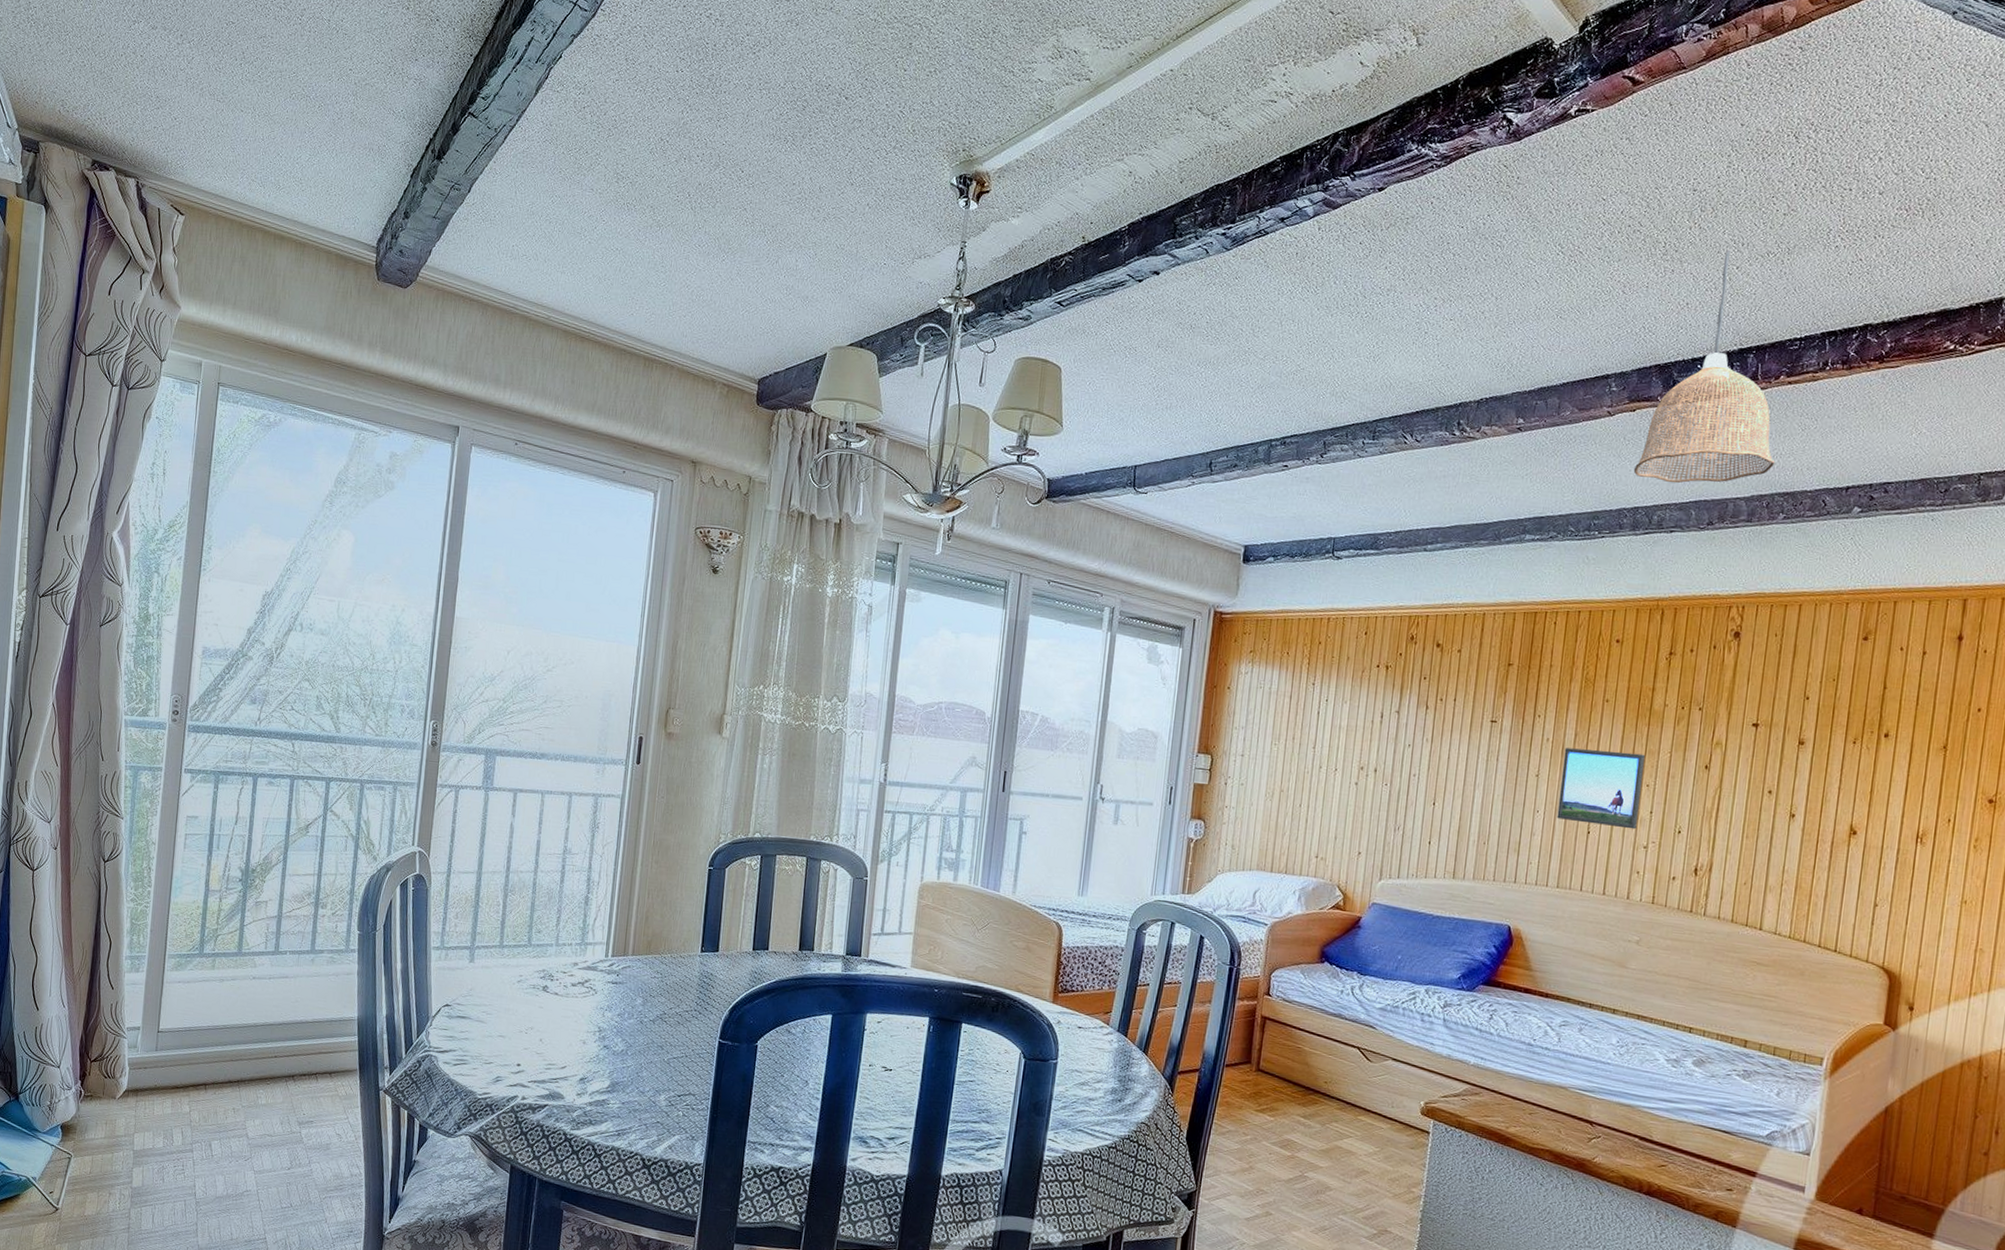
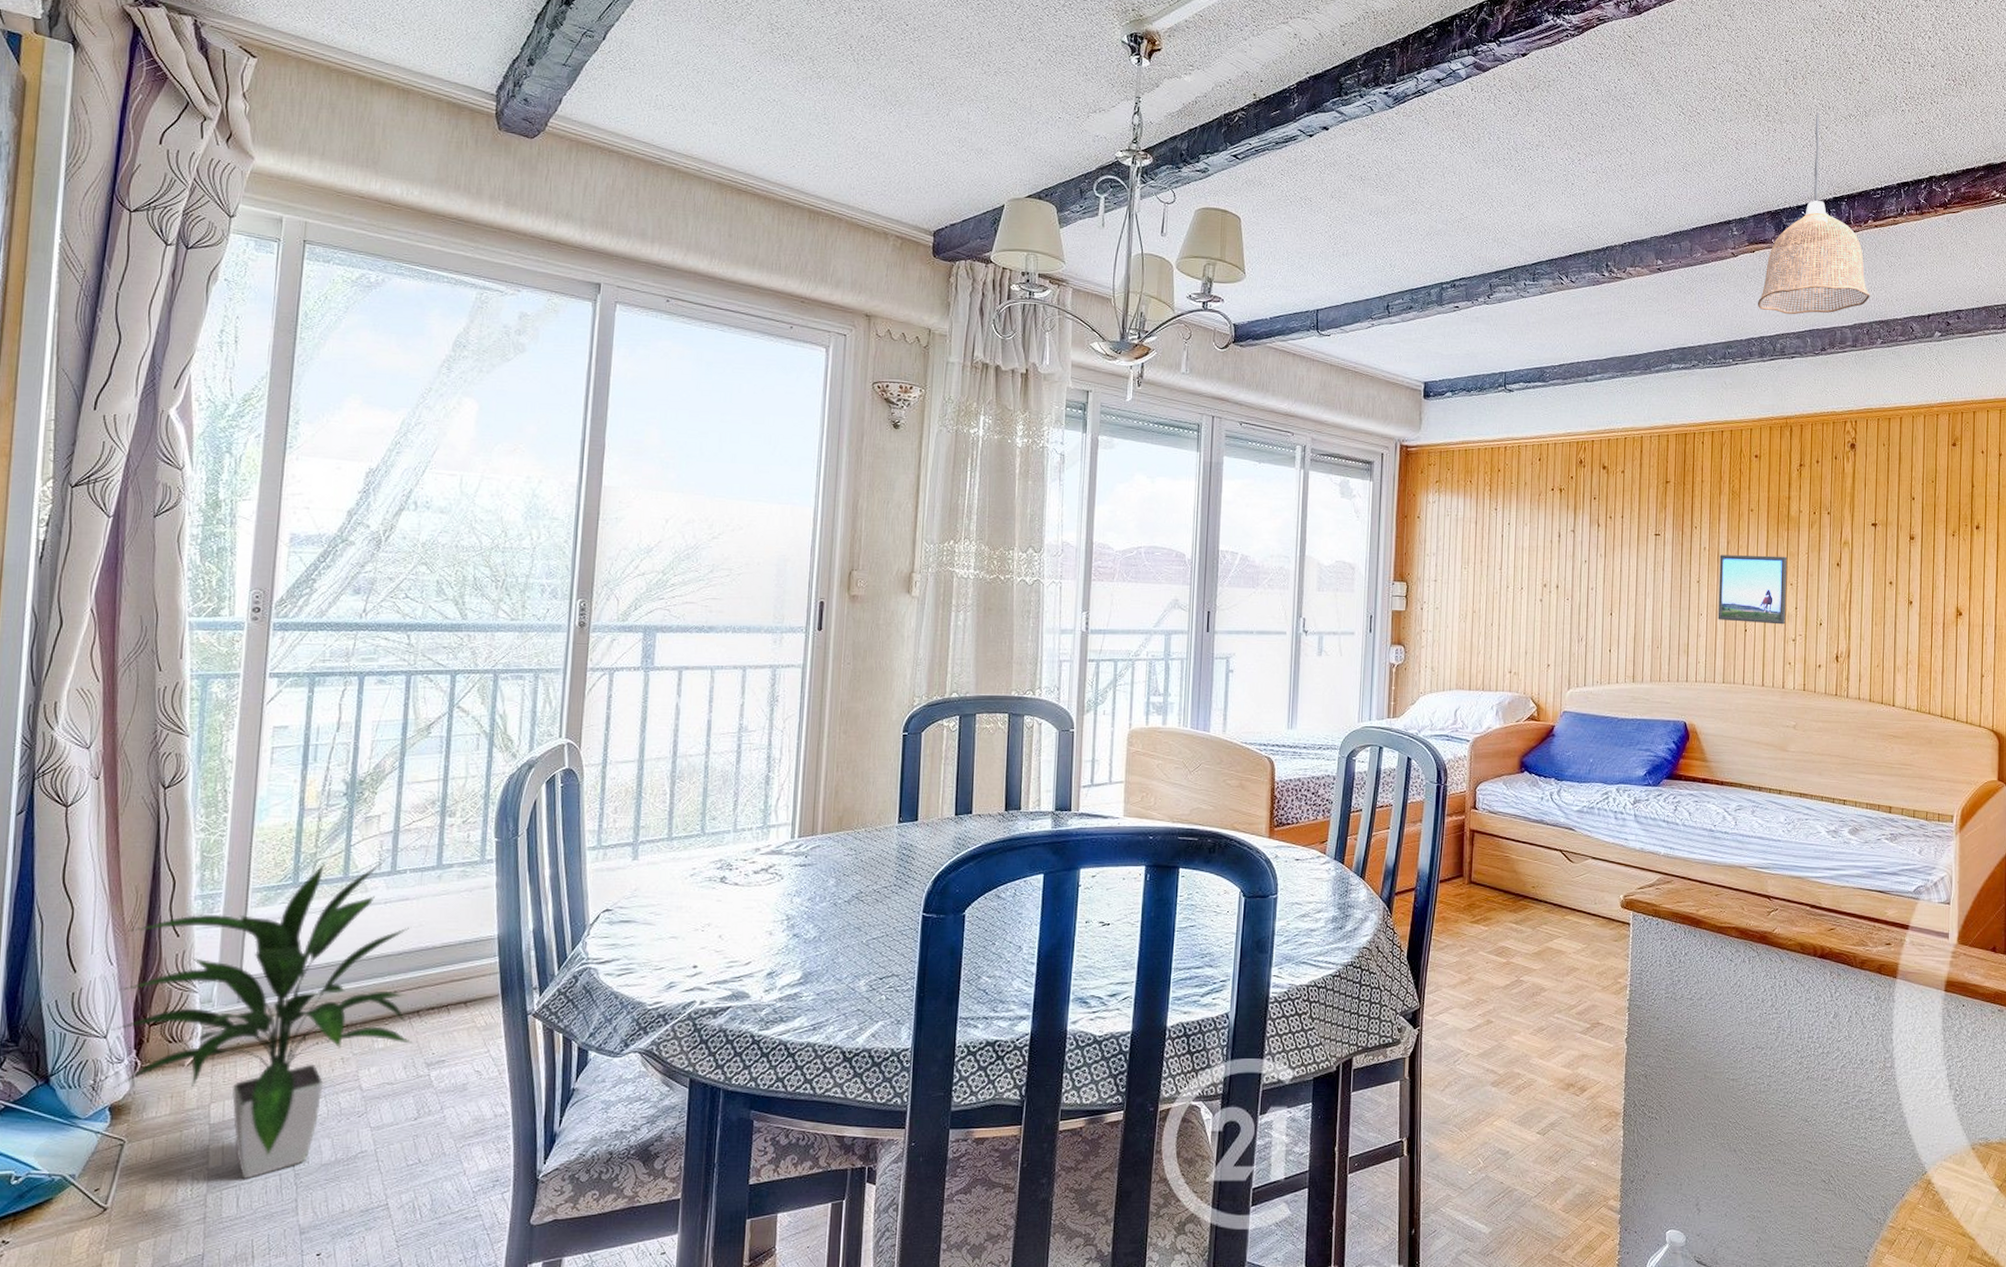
indoor plant: none [61,938,288,1201] -> present [108,859,412,1179]

